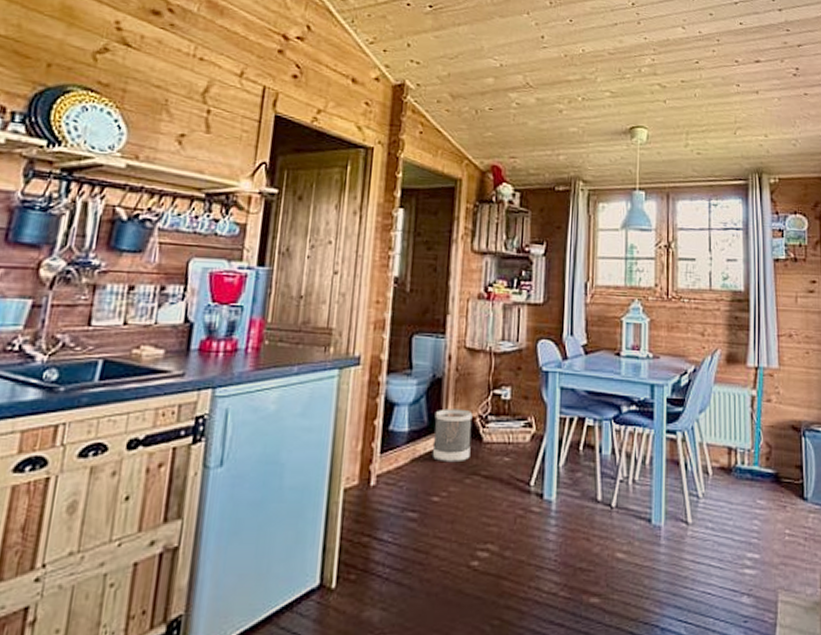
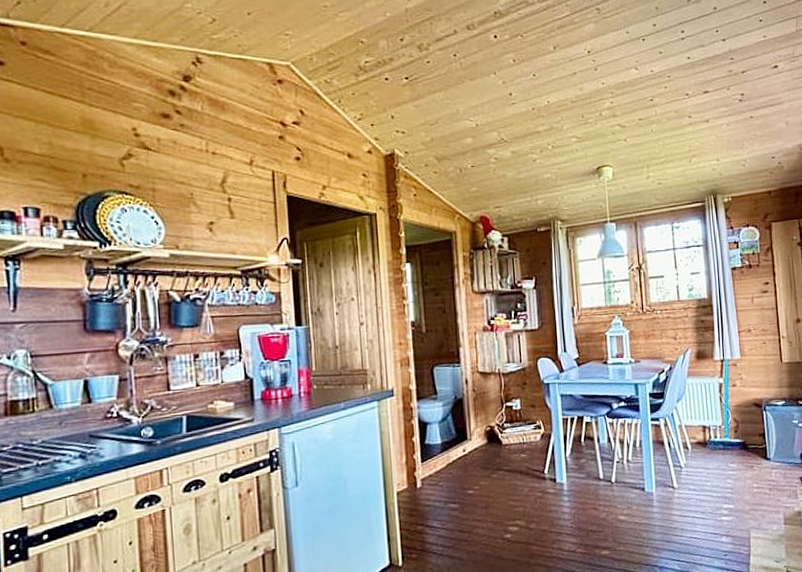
wastebasket: present [432,408,473,463] -> none [460,421,494,464]

